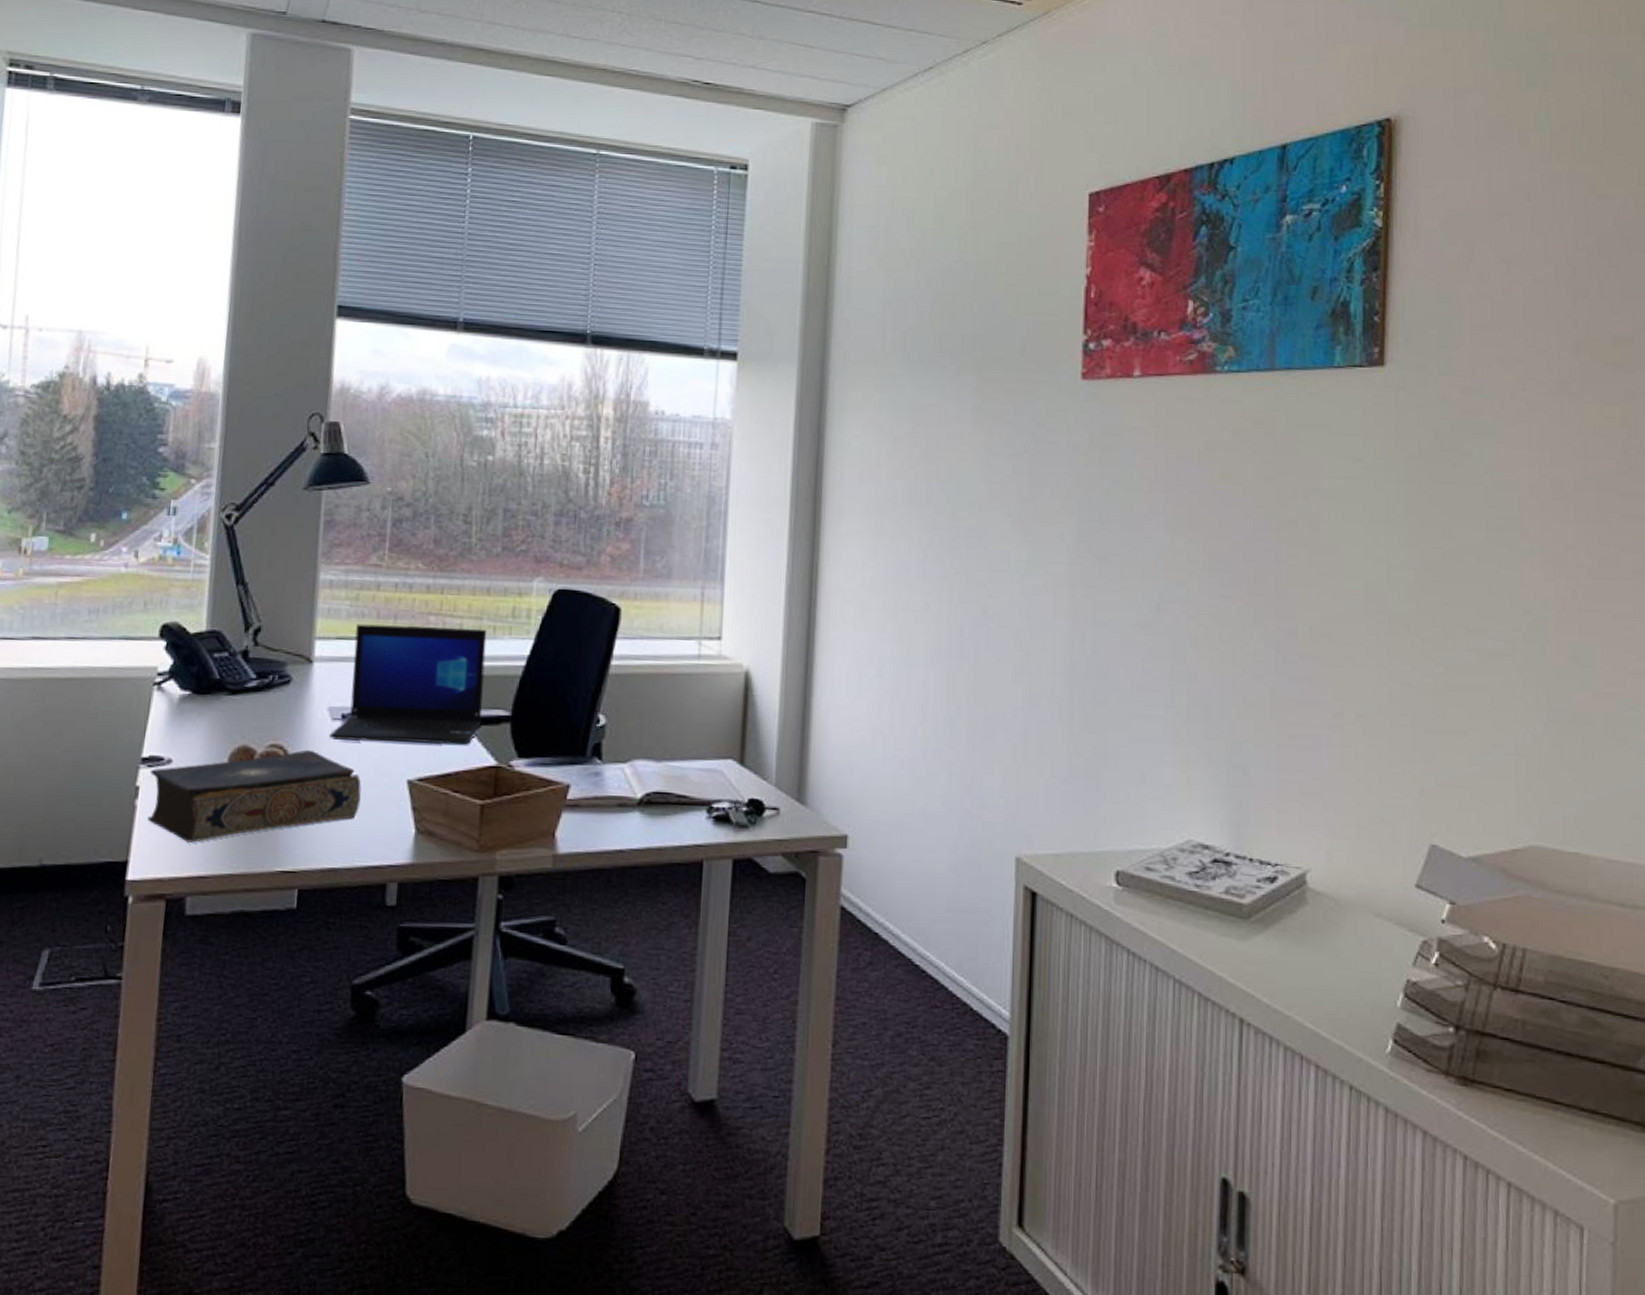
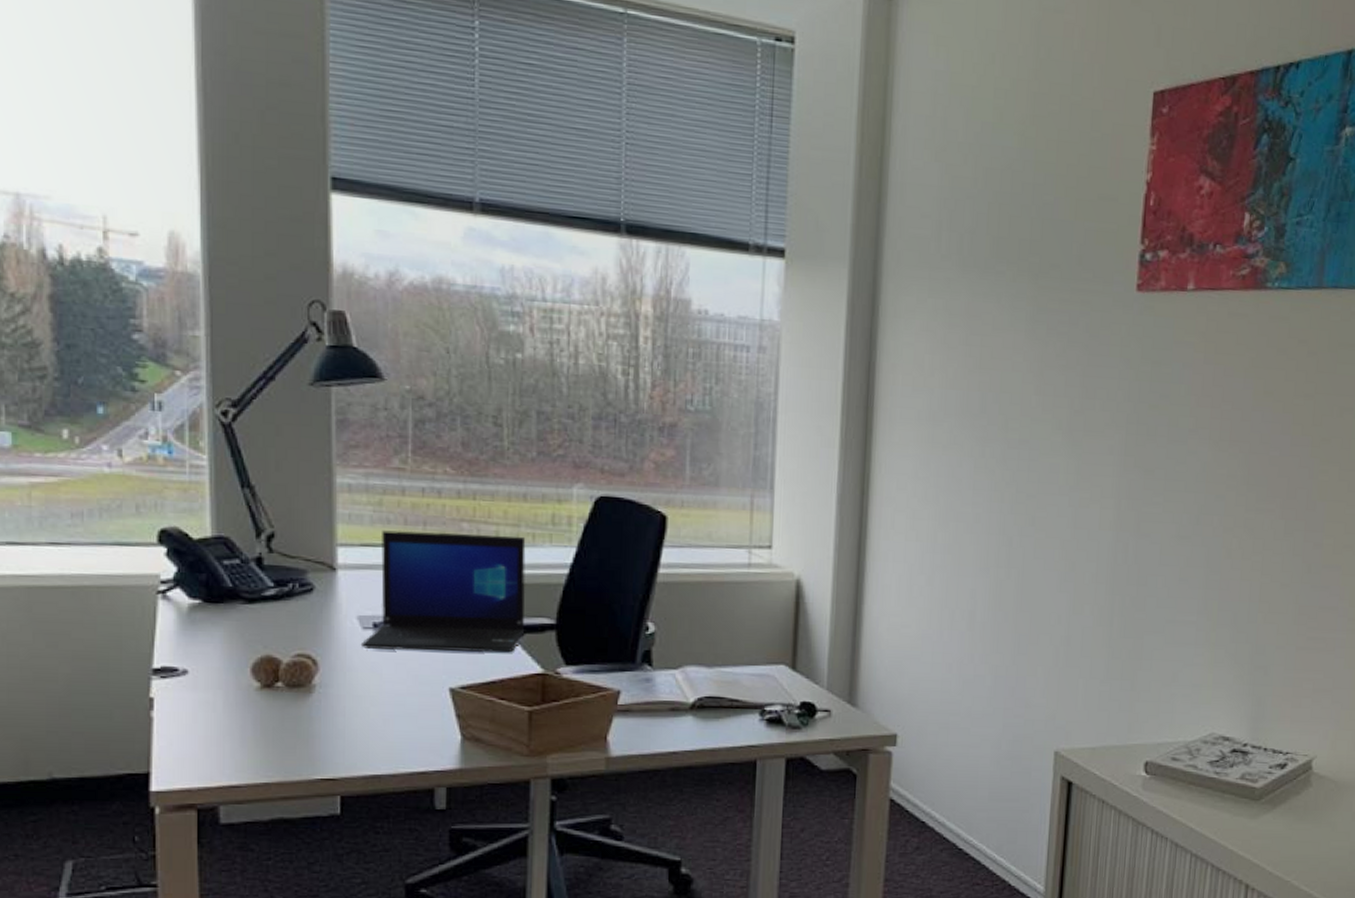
book: present [147,749,362,843] -> none [164,659,400,753]

